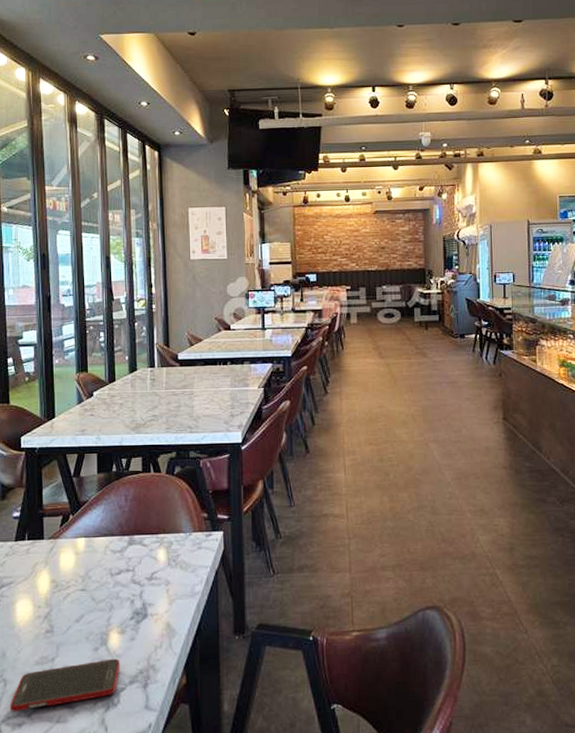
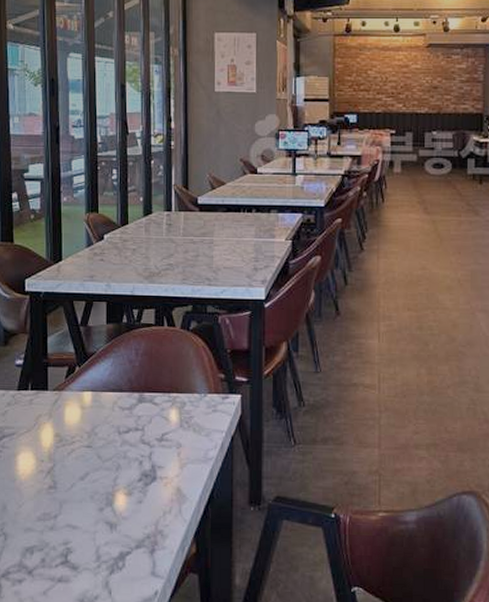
cell phone: present [9,658,120,712] -> none [9,520,127,567]

